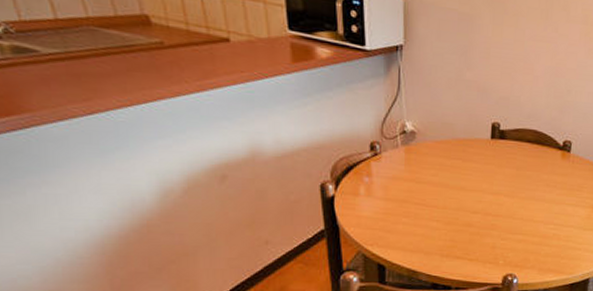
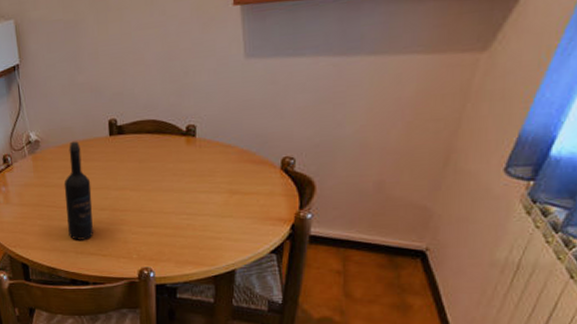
wine bottle: none [436,138,466,243] -> present [63,141,93,240]

